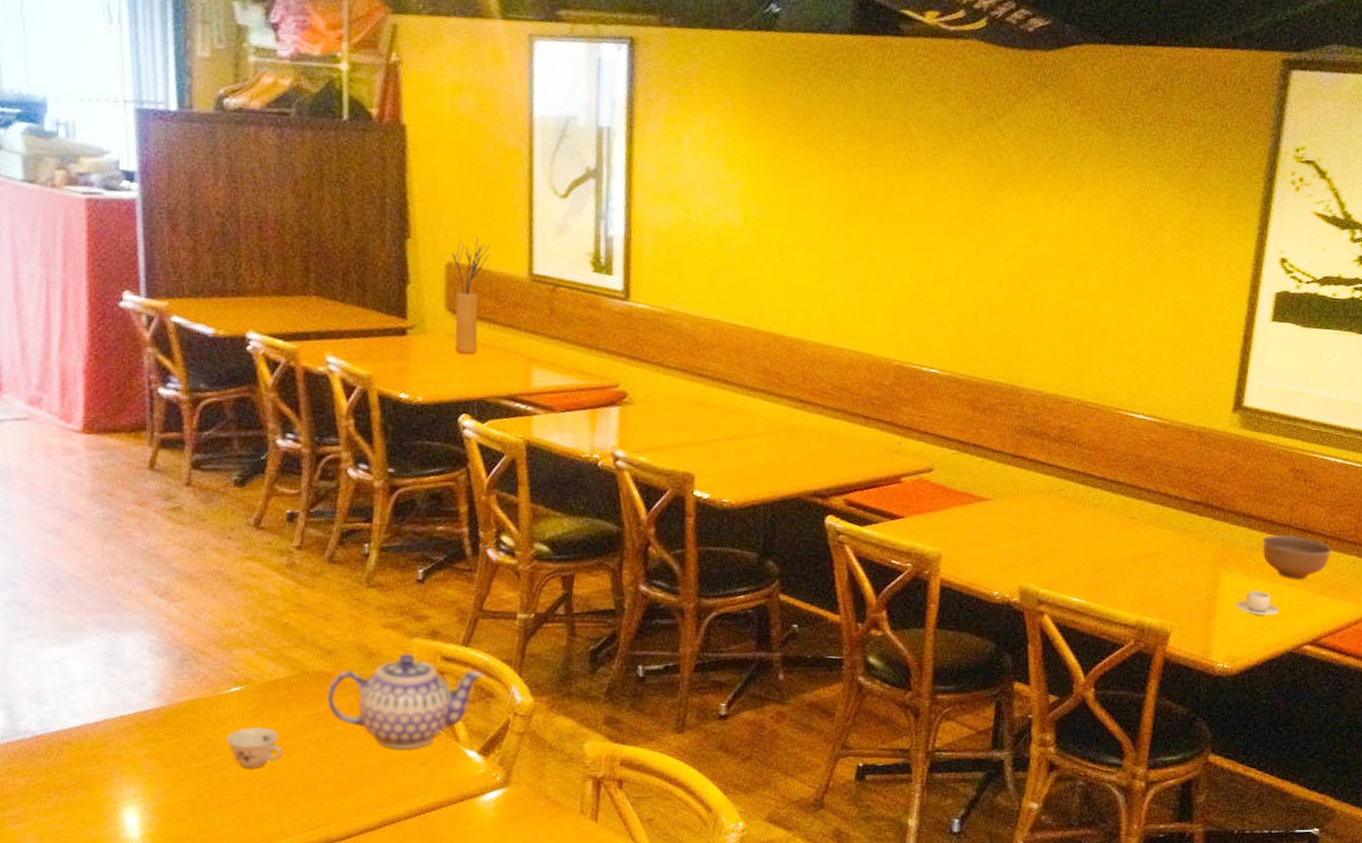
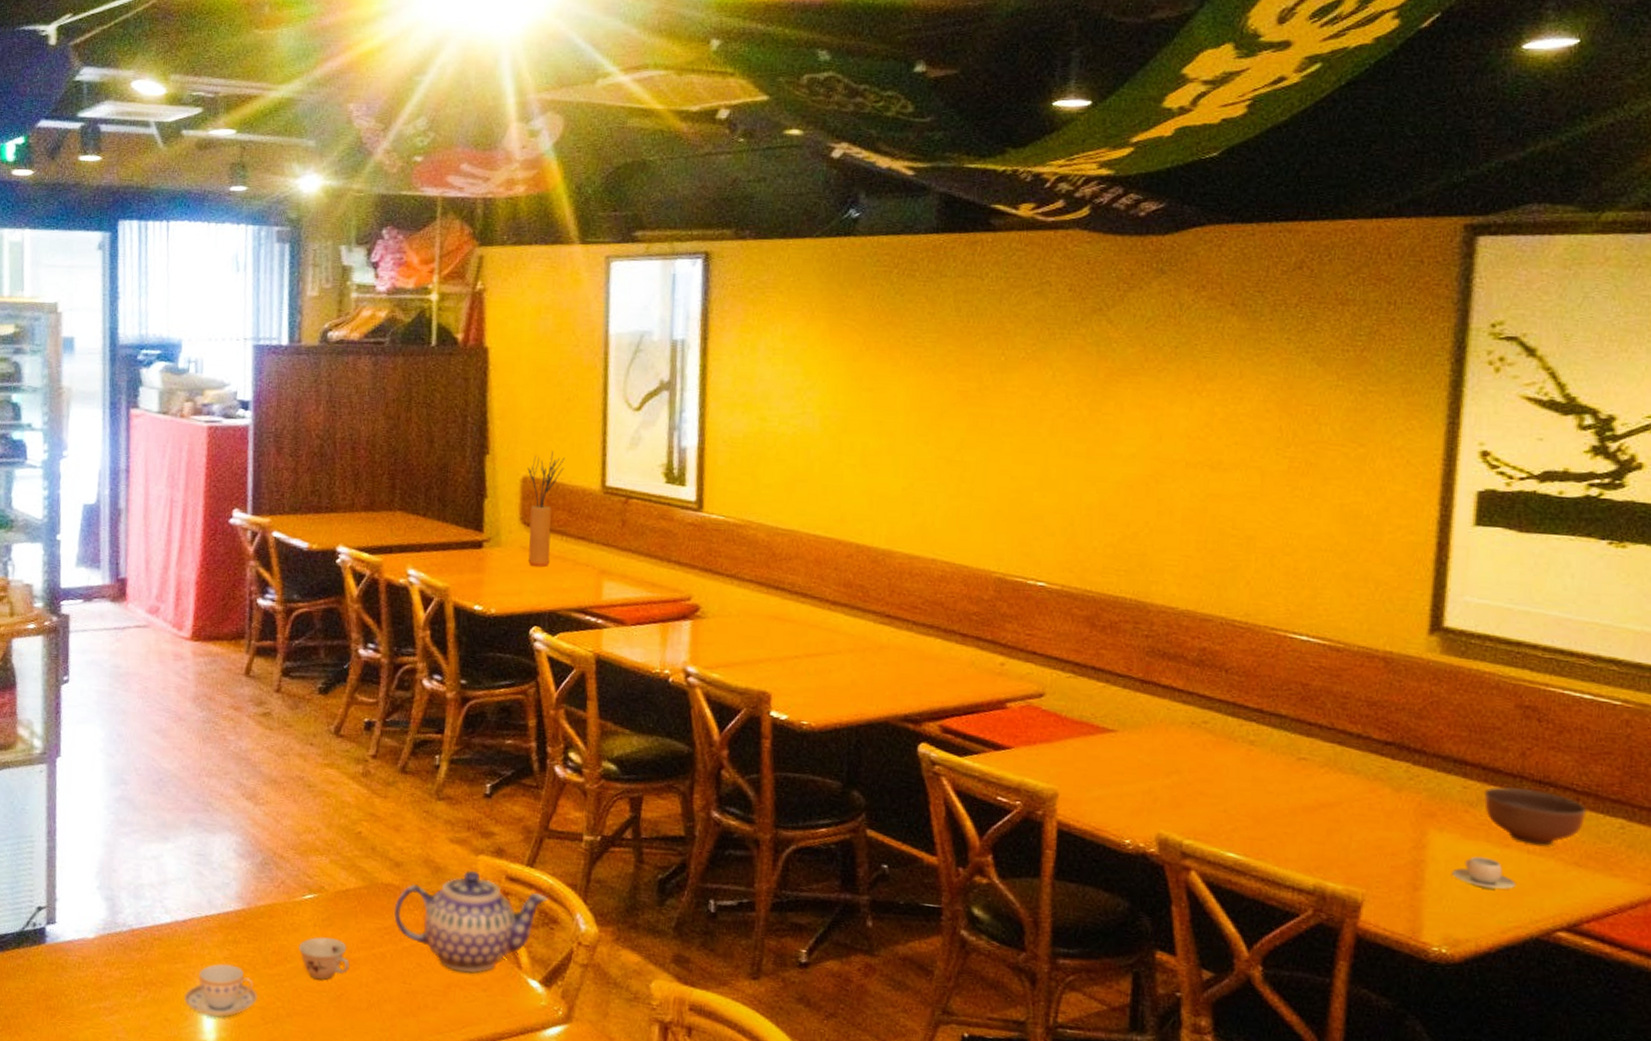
teacup: none [102,761,185,815] -> present [184,963,258,1018]

